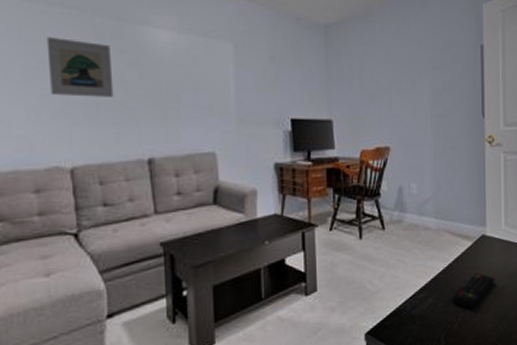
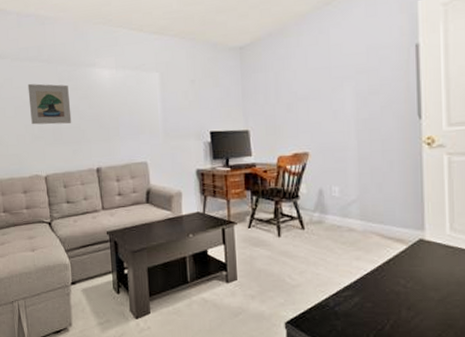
remote control: present [452,273,495,309] -> none [382,278,437,313]

